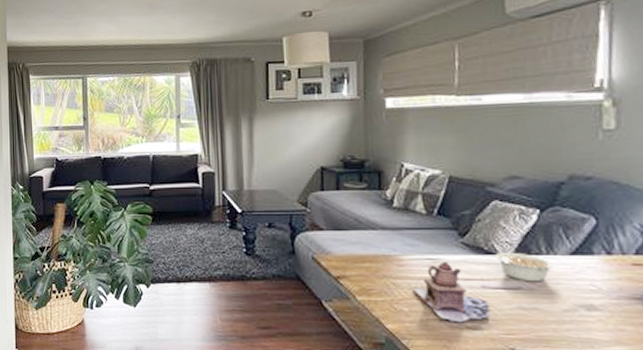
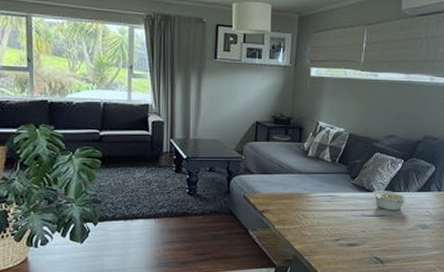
teapot: present [413,262,490,323] -> none [316,198,365,242]

